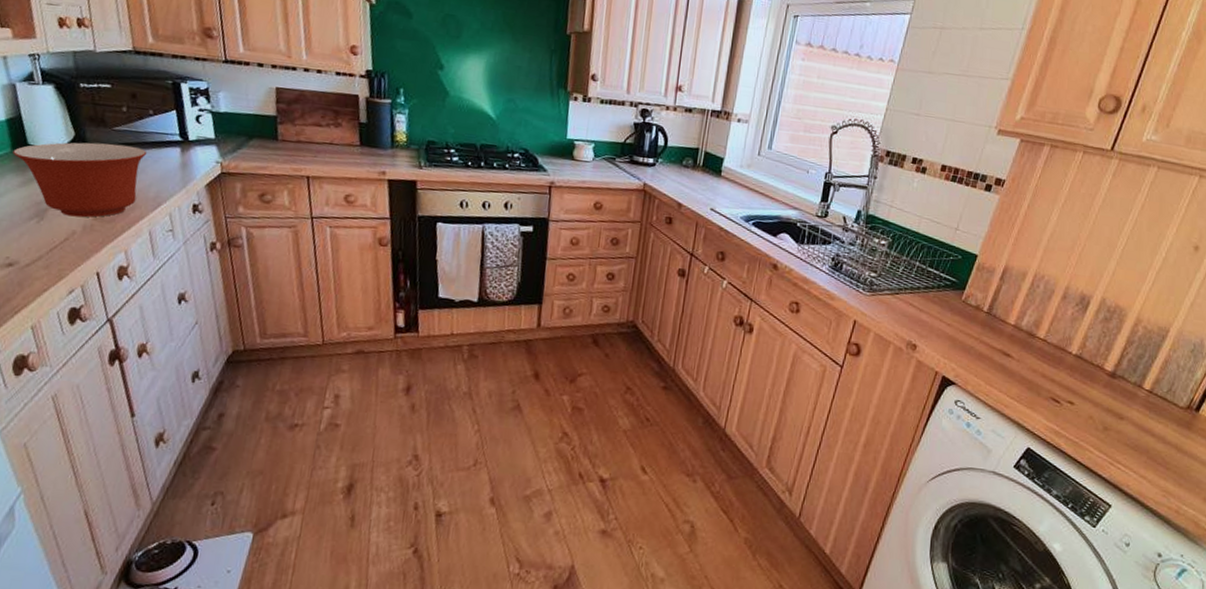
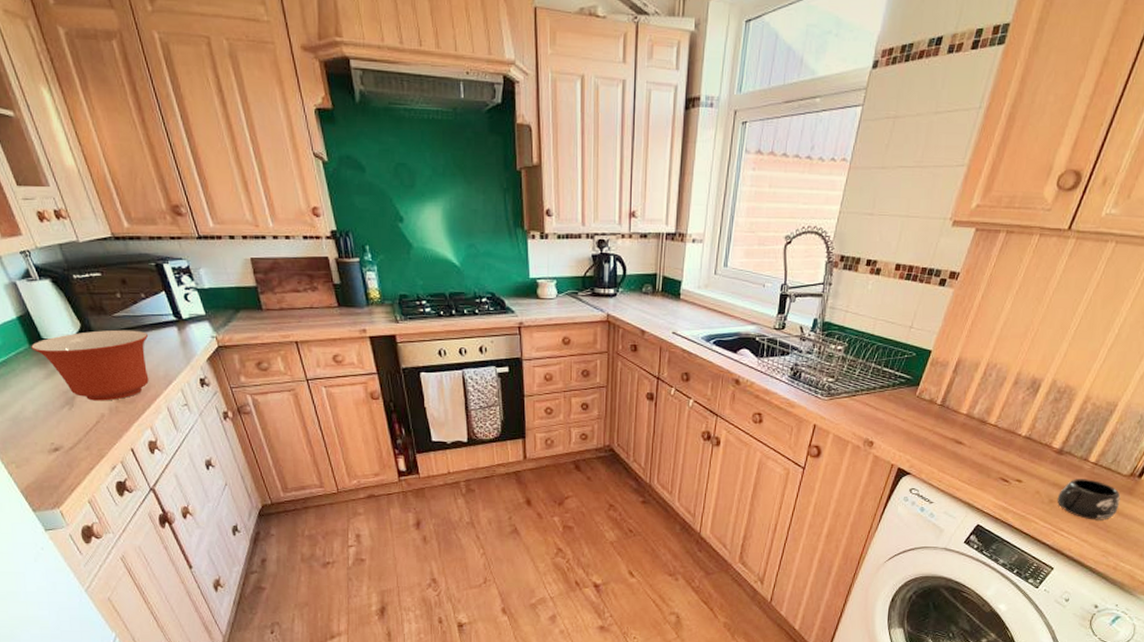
mug: none [1111,406,1178,456] -> present [1057,479,1121,520]

